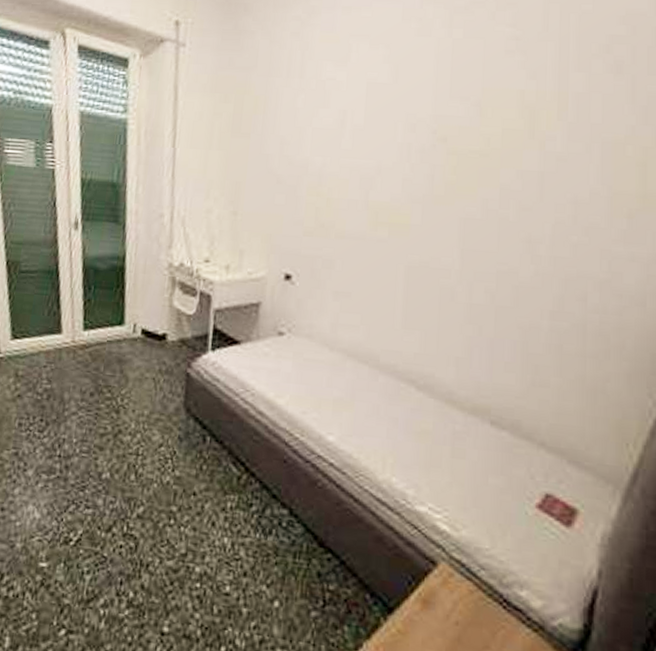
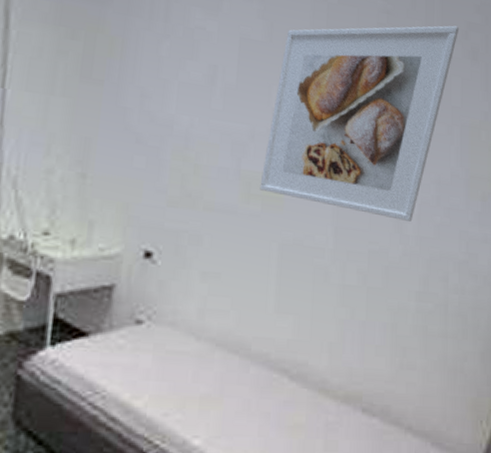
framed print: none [386,41,600,242] -> present [259,25,460,222]

